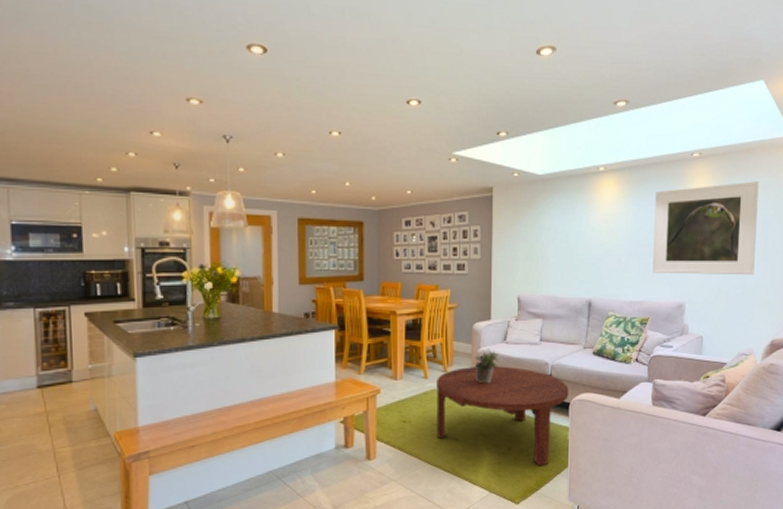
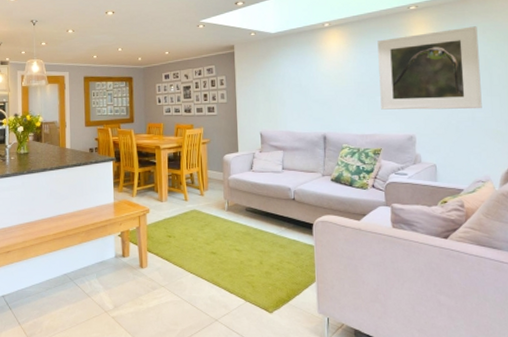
coffee table: present [436,366,569,466] -> none [195,191,312,280]
potted plant: present [474,348,499,384] -> none [225,176,247,206]

